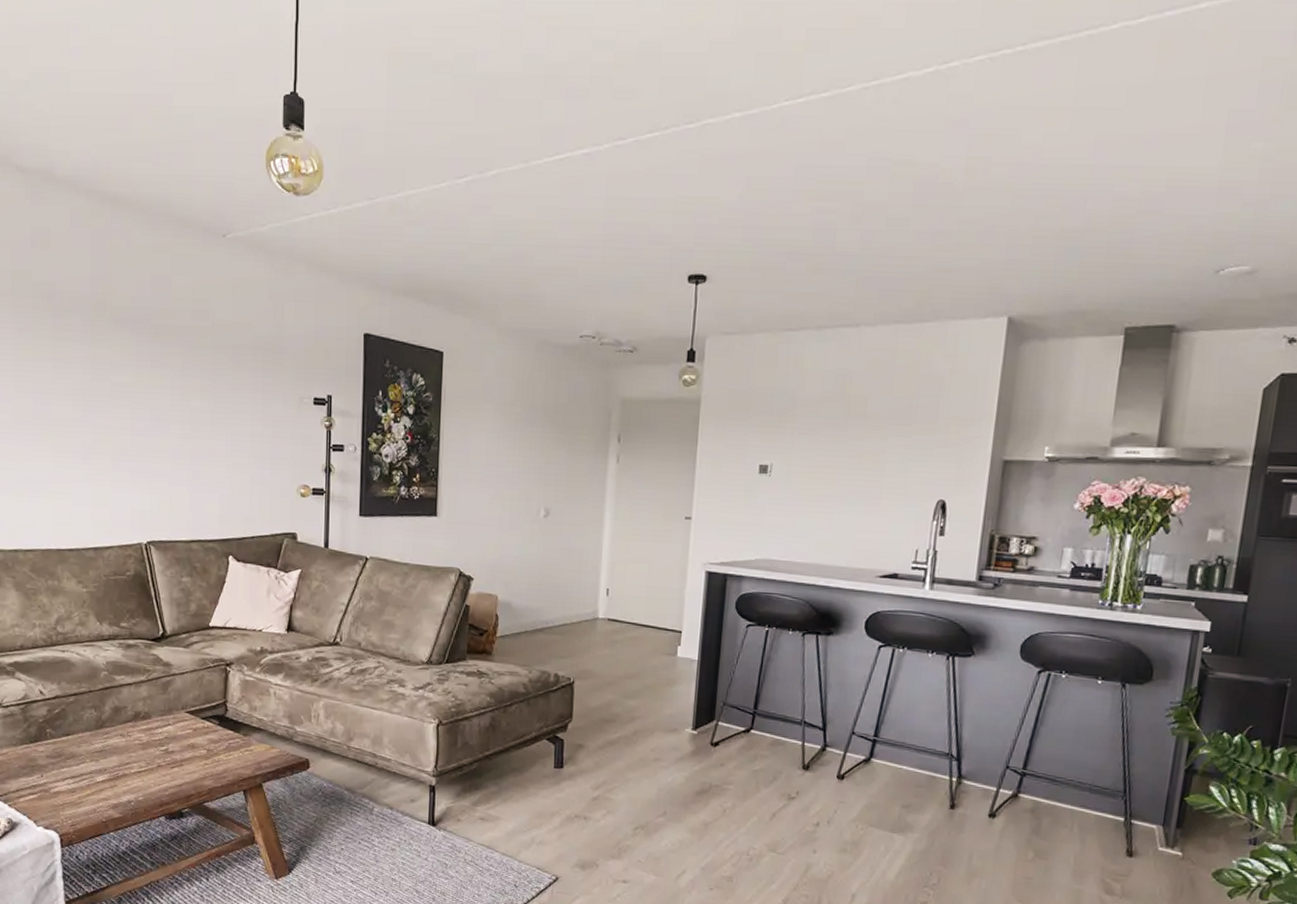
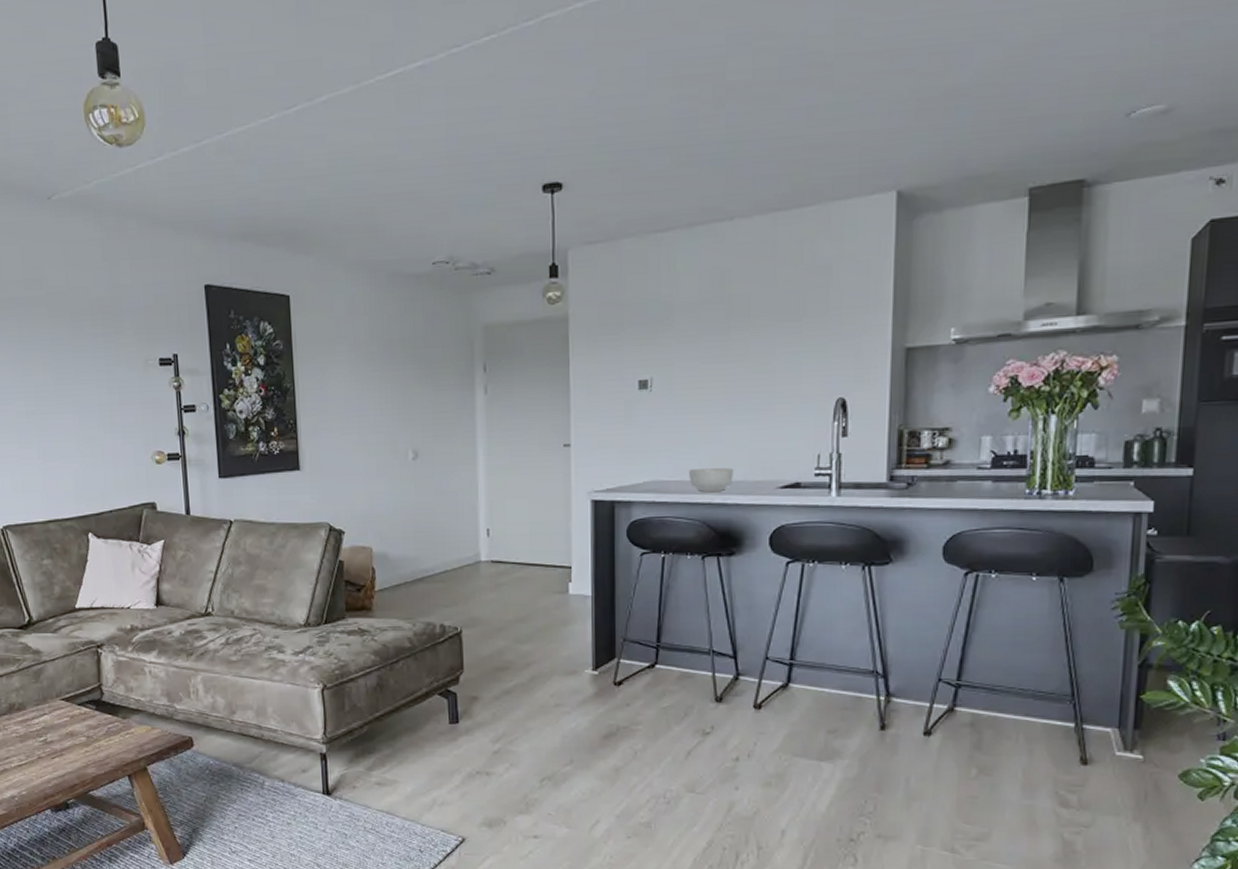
bowl: none [797,552,840,576] -> present [688,468,735,493]

